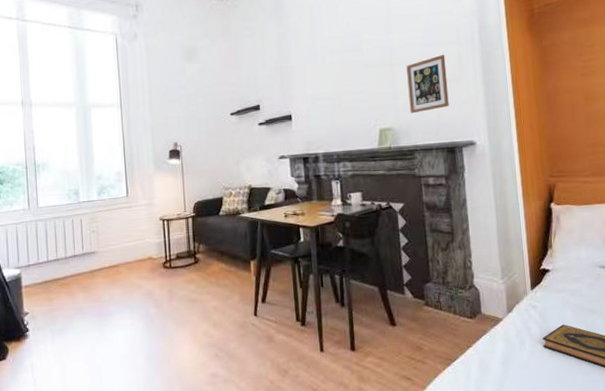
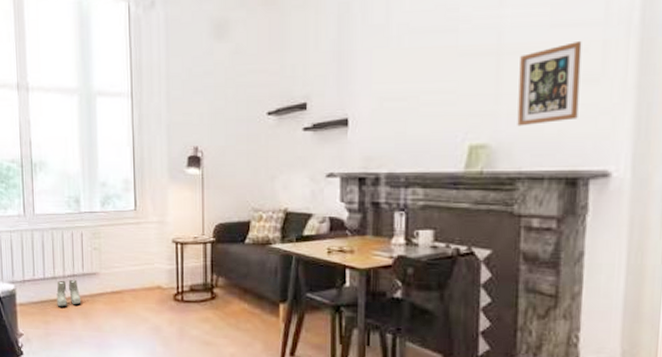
boots: none [59,259,82,285] -> present [56,279,81,307]

